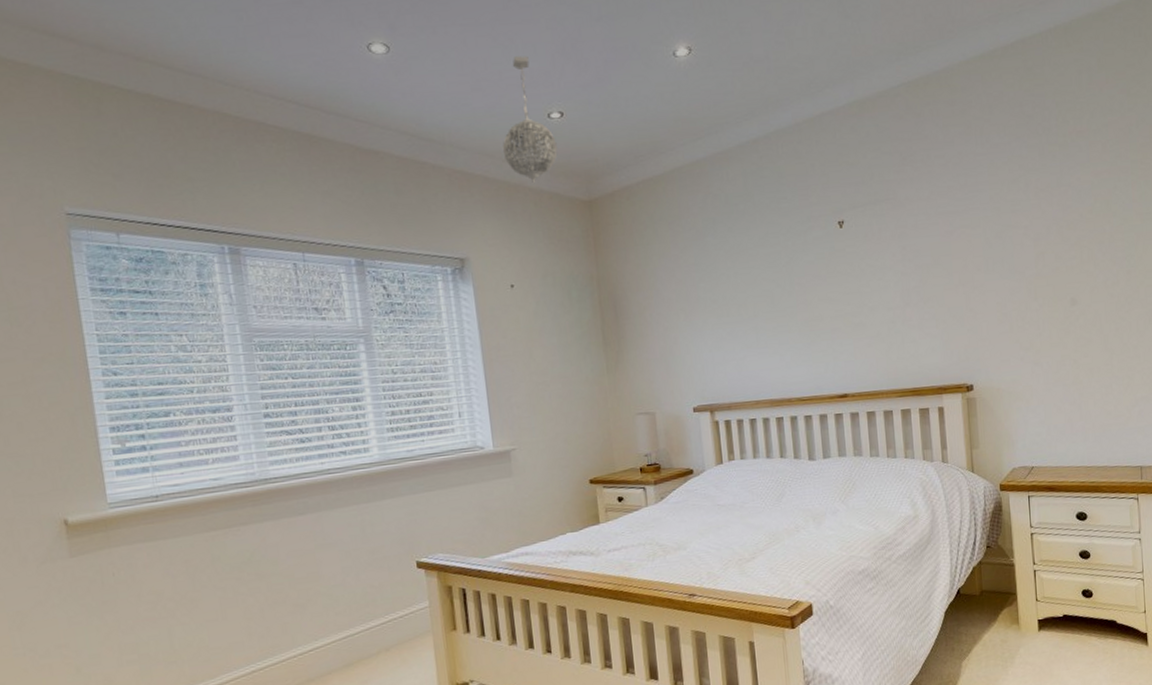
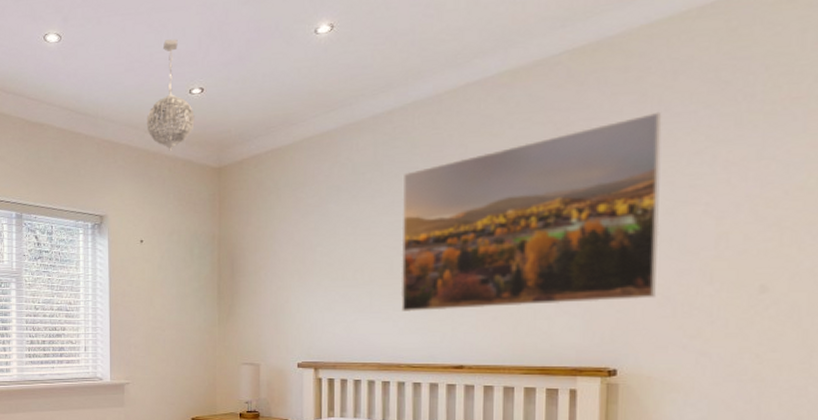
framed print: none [774,142,996,345] -> present [400,111,662,312]

